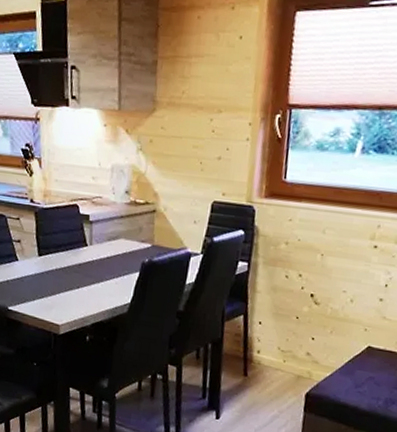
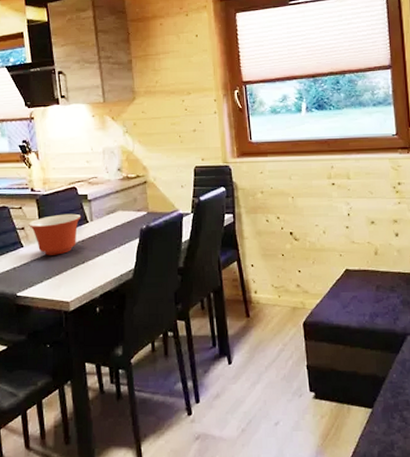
mixing bowl: none [25,232,81,275] -> present [29,213,81,255]

